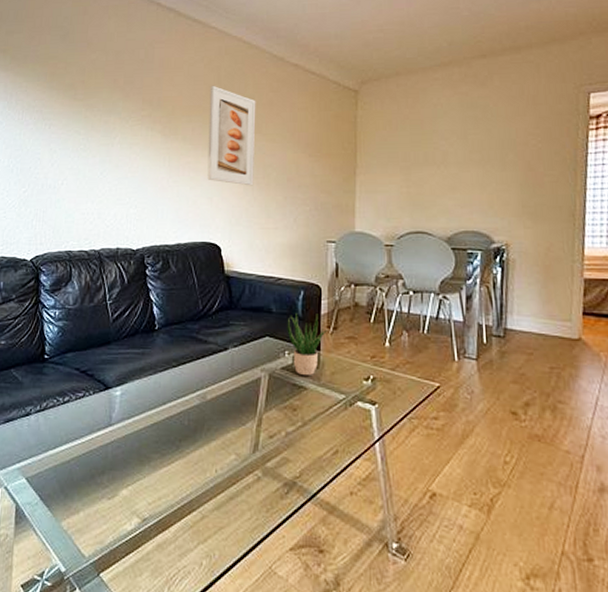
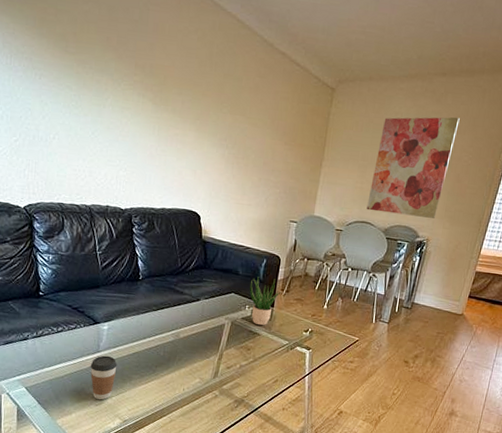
coffee cup: none [101,429,133,491] -> present [90,355,117,400]
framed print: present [207,85,256,186] -> none [193,60,244,165]
wall art: none [419,98,515,218] -> present [366,117,460,218]

